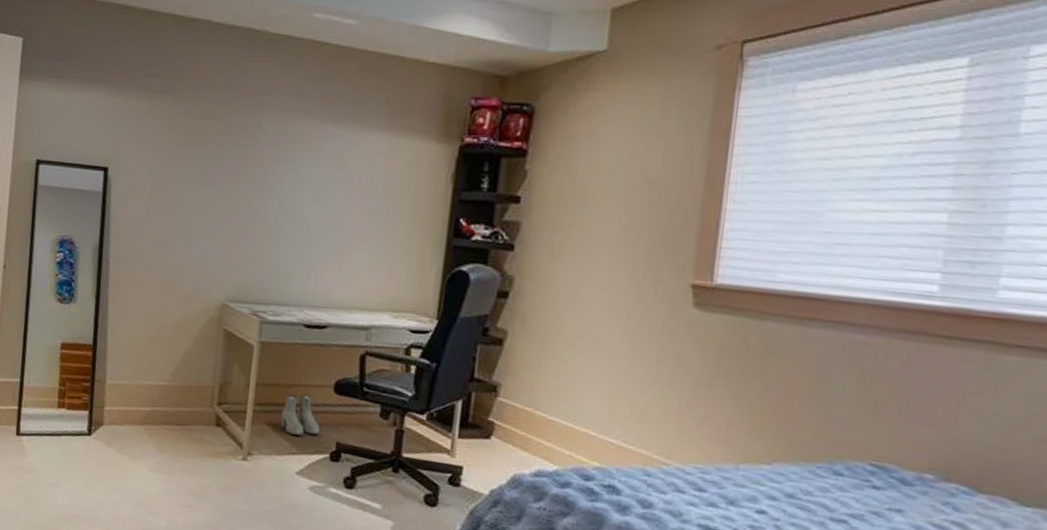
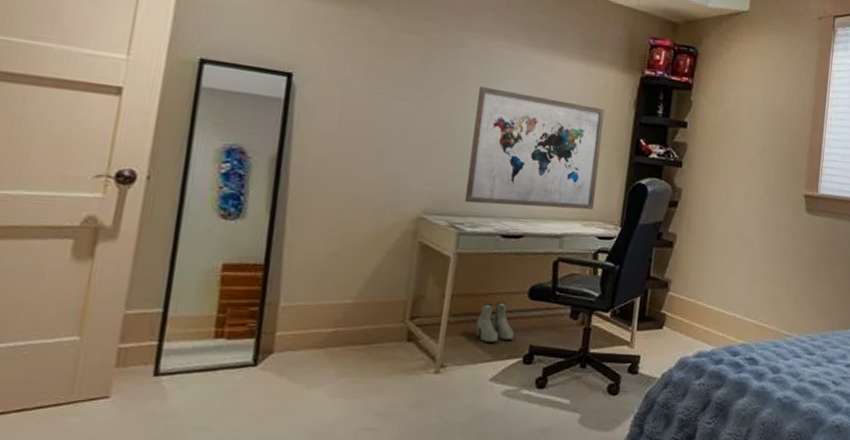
wall art: none [266,168,417,300] -> present [464,86,605,210]

